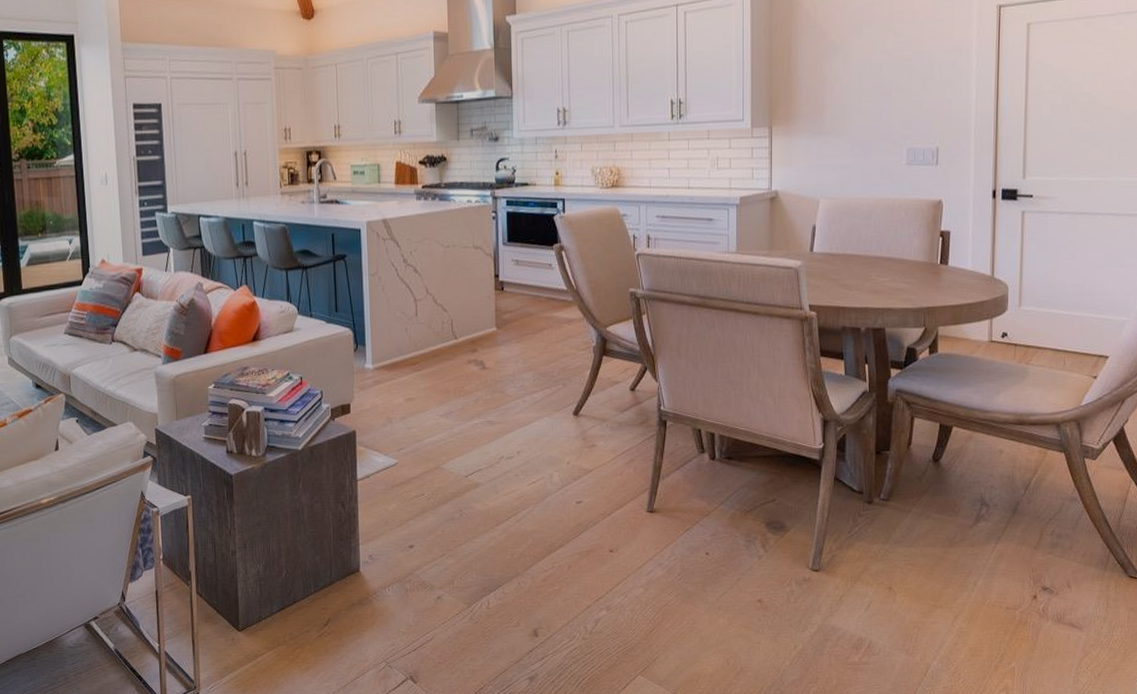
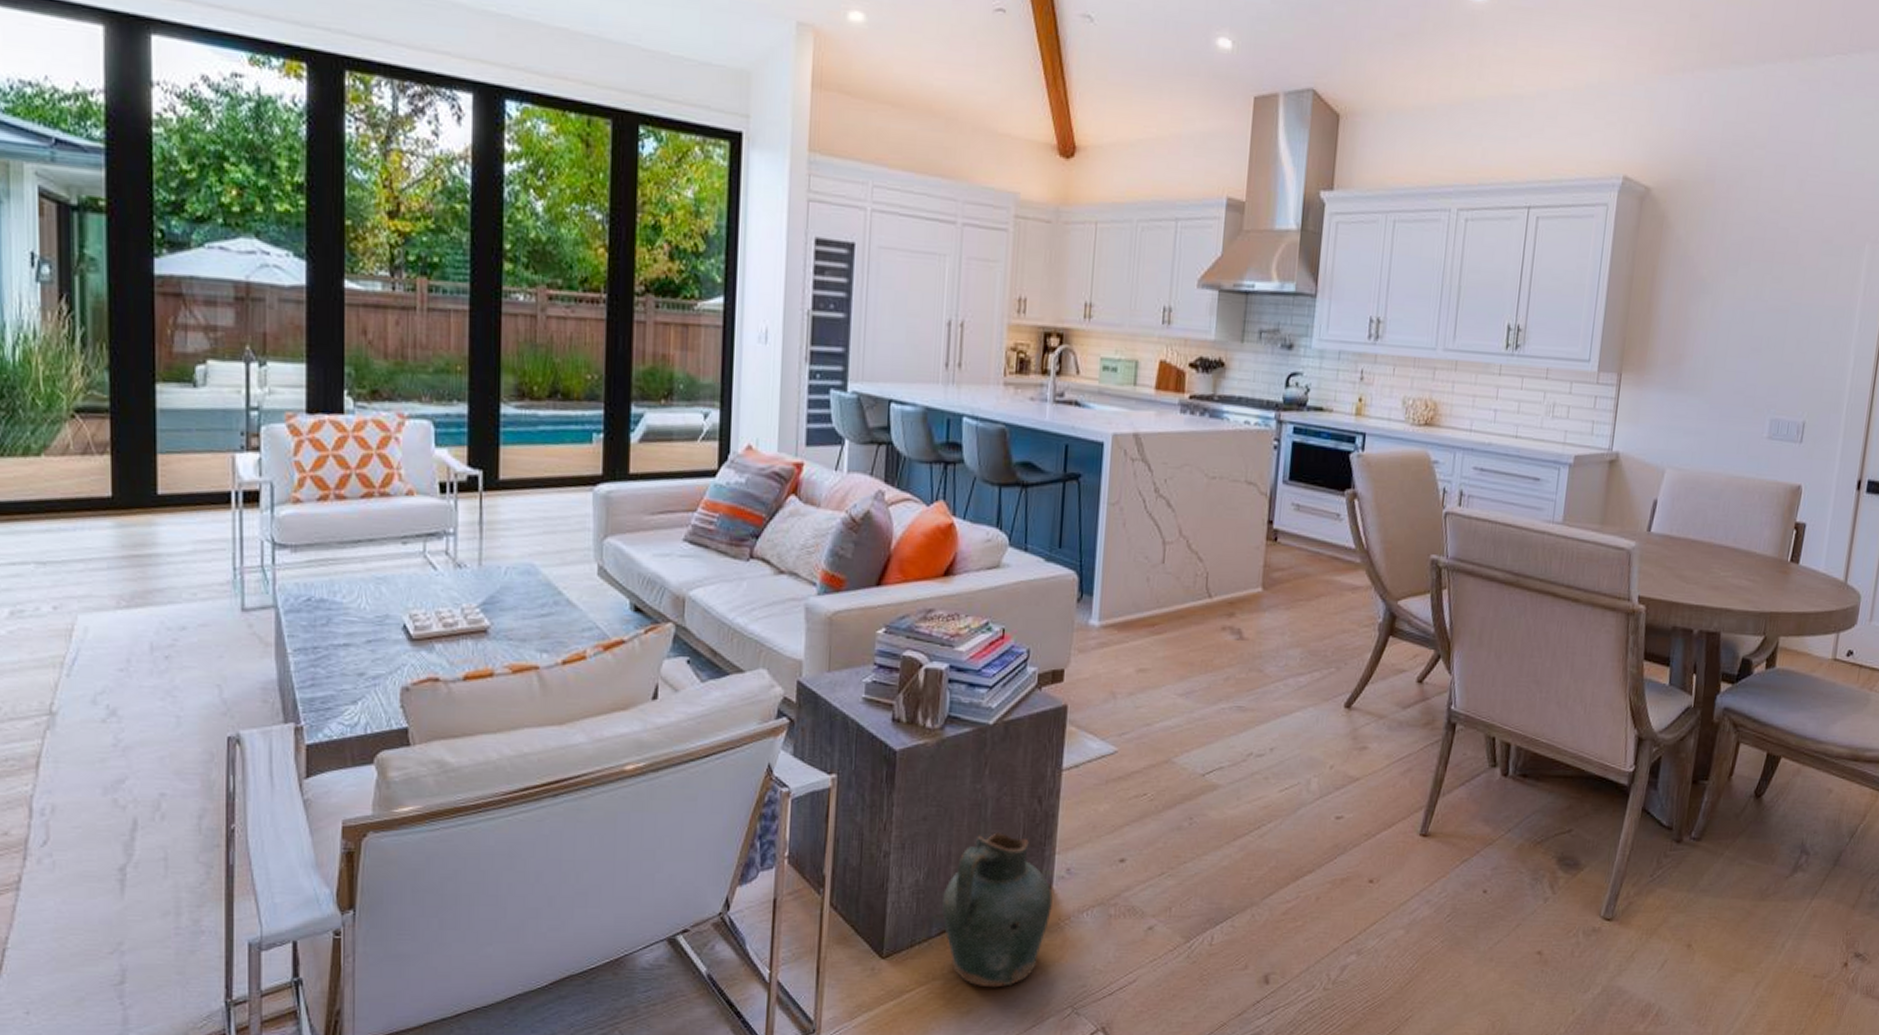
ceramic jug: none [278,531,361,650] -> present [942,832,1053,988]

